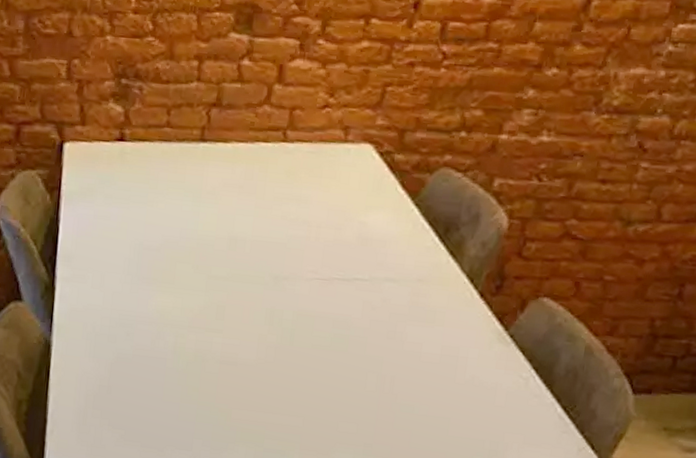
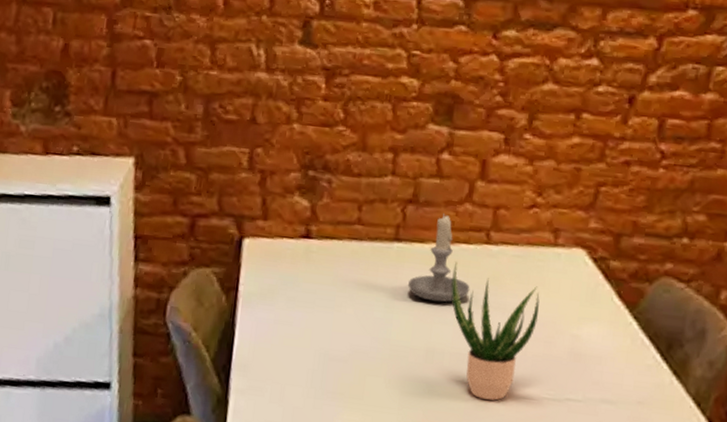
candle: none [213,115,269,196] -> present [408,214,470,302]
potted plant: none [251,158,331,282] -> present [451,261,540,401]

